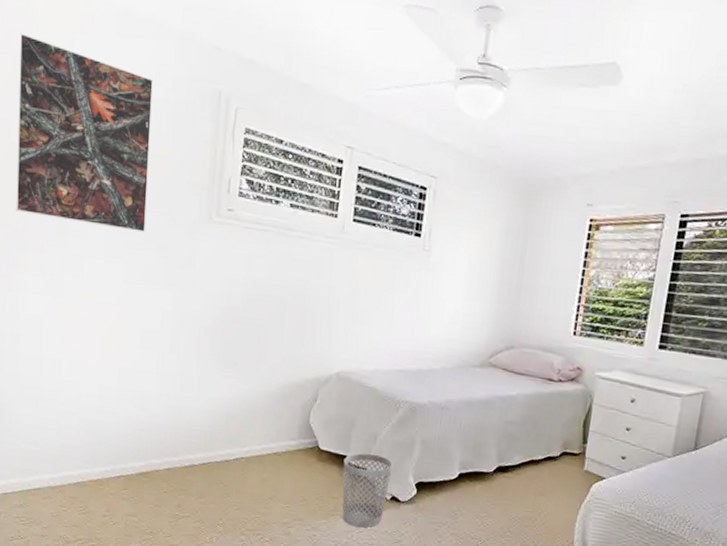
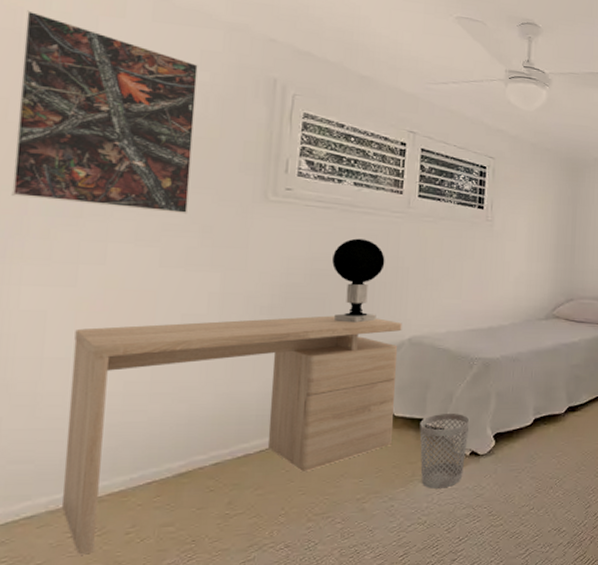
desk: none [58,334,331,527] -> present [61,315,402,555]
table lamp: none [268,264,318,352] -> present [332,238,385,323]

